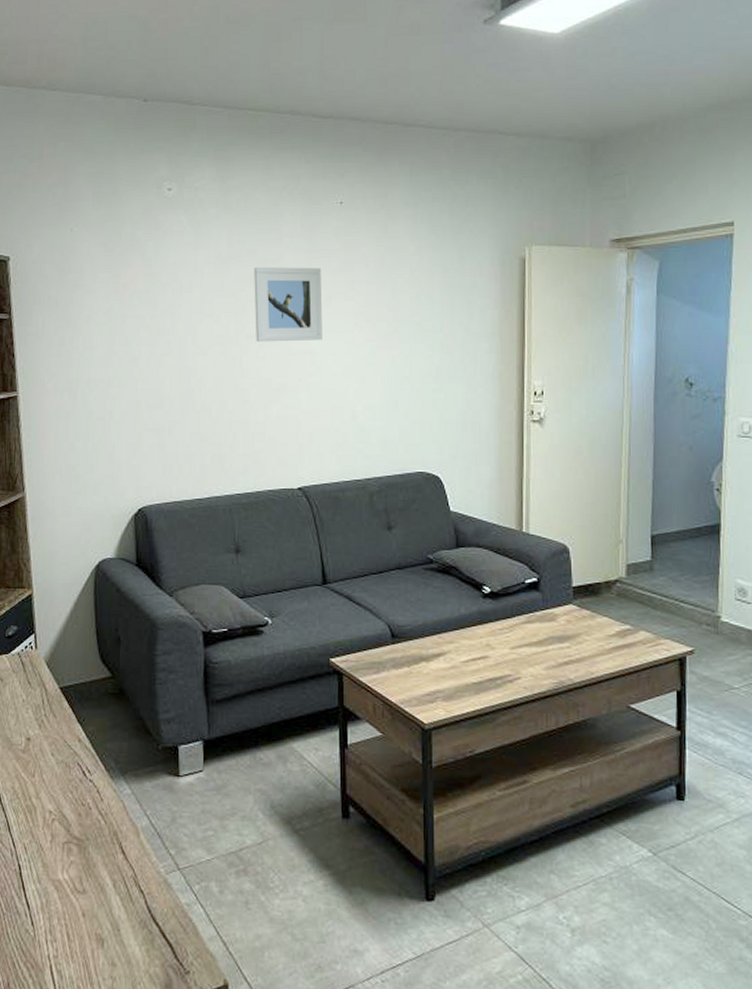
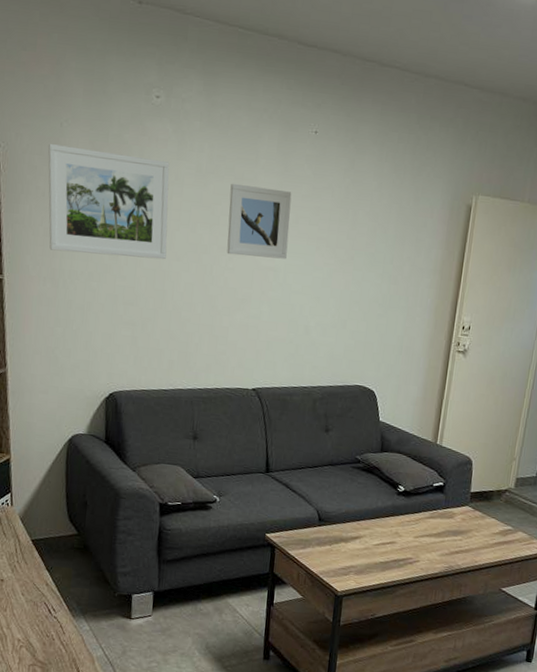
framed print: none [58,250,190,360] -> present [48,144,170,260]

